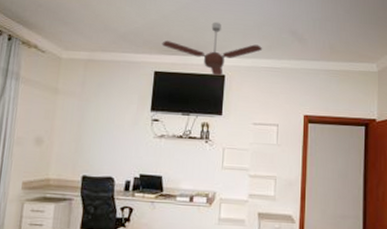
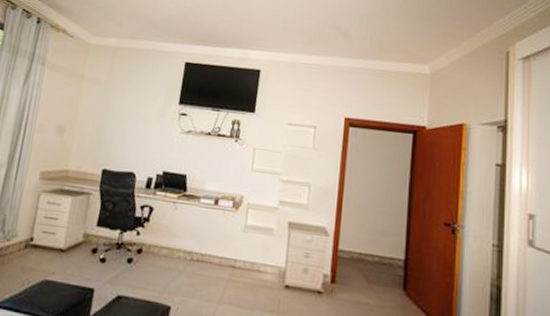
ceiling fan: present [161,21,263,76] -> none [195,12,303,70]

